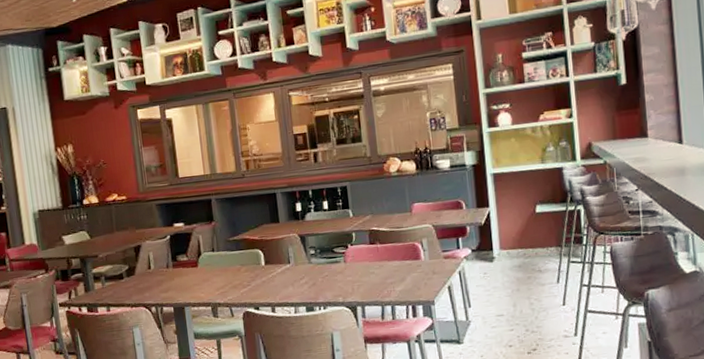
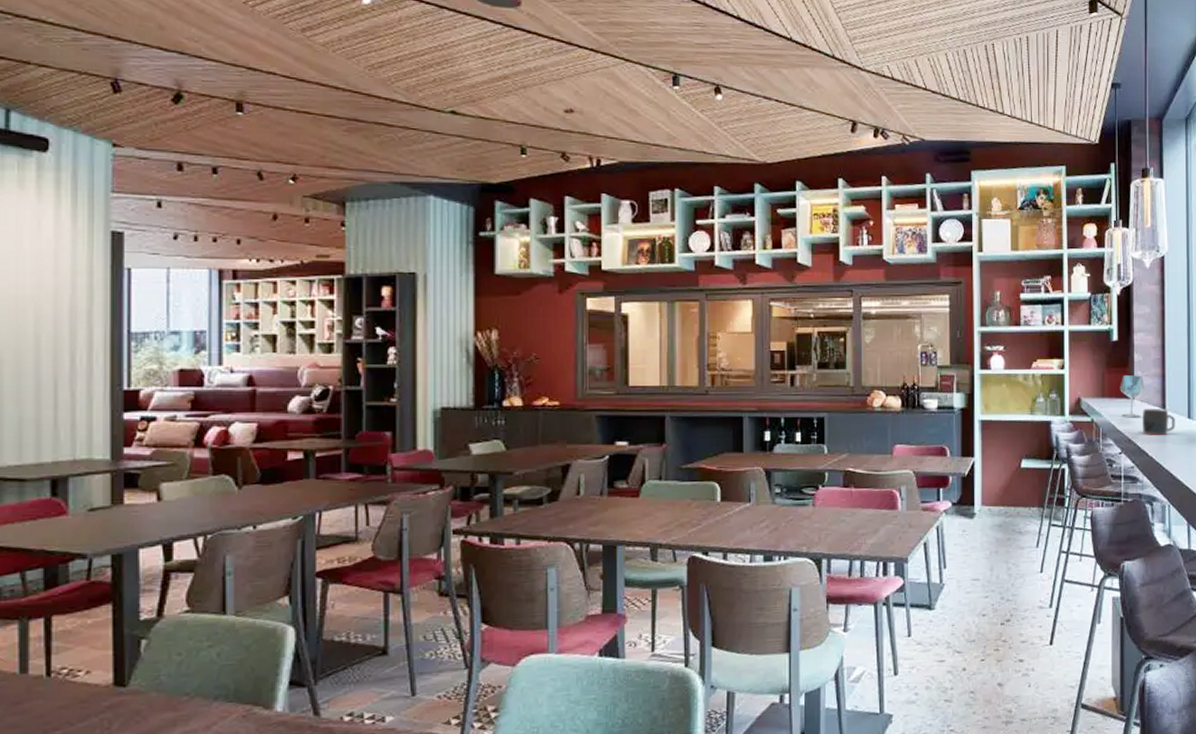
wine glass: none [632,114,659,156] -> present [1120,375,1145,418]
mug: none [657,143,695,170] -> present [1142,409,1176,436]

